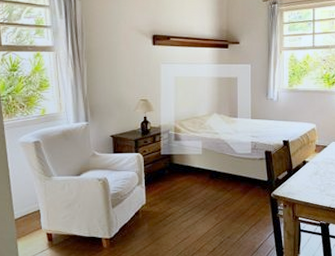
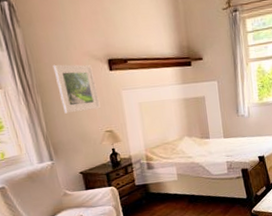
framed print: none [103,35,140,80] -> present [53,64,101,114]

